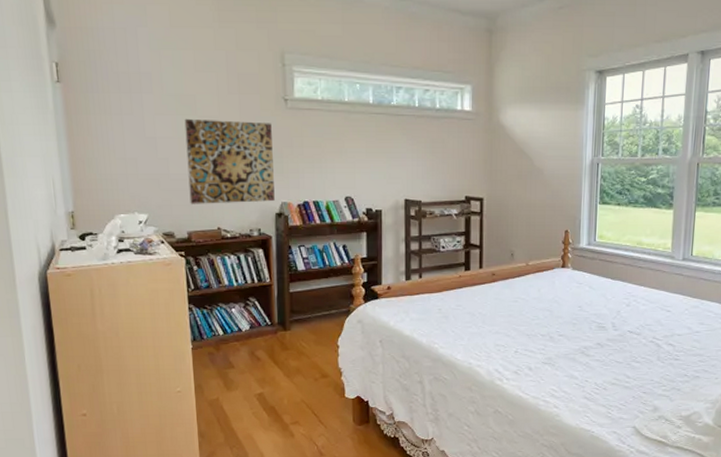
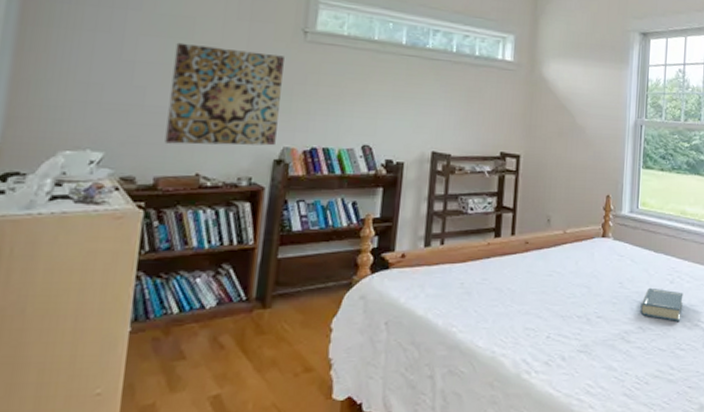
hardback book: none [598,310,639,338] -> present [640,287,683,321]

